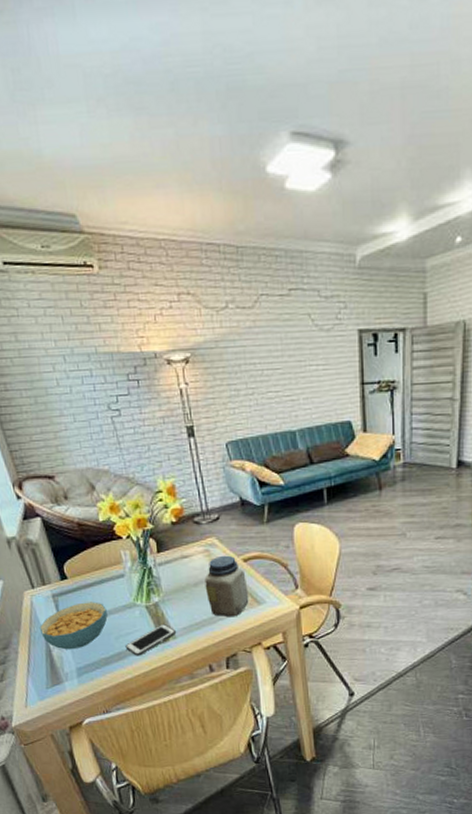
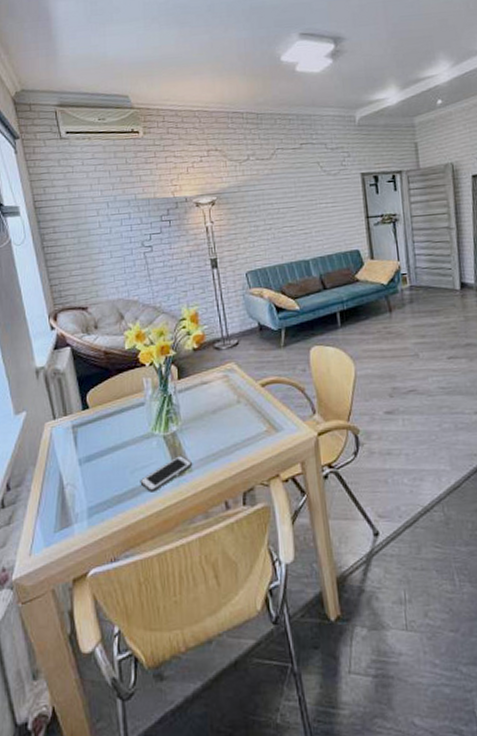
cereal bowl: present [39,602,108,650] -> none [55,432,125,487]
jar: present [204,555,249,617] -> none [223,380,267,447]

